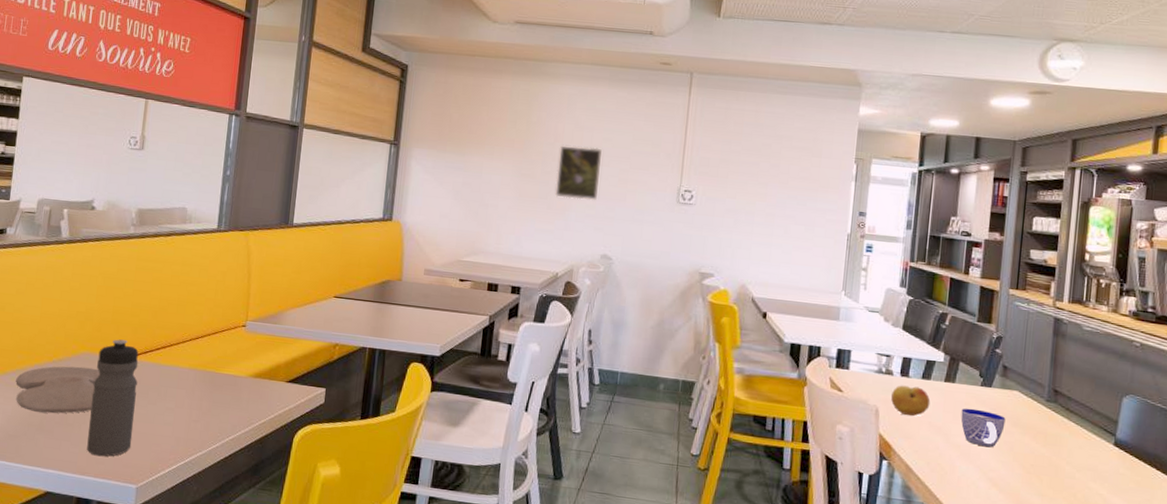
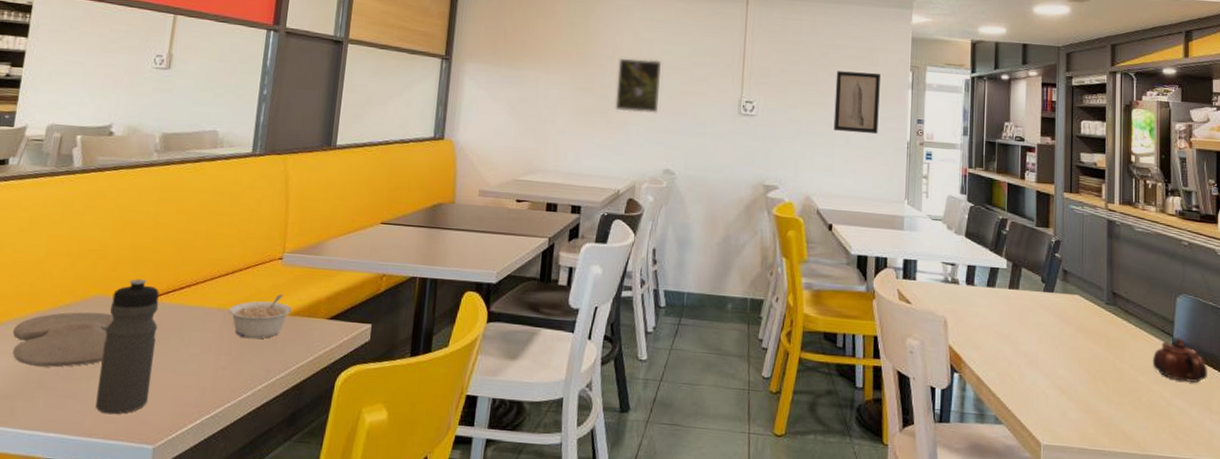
legume: none [198,358,255,397] -> present [228,294,292,339]
wall art: none [772,161,823,225] -> present [833,71,880,134]
fruit: present [891,385,931,417] -> none [959,294,997,326]
cup: present [960,408,1006,448] -> none [1026,314,1069,354]
teapot: none [1092,437,1150,483] -> present [1153,338,1207,383]

